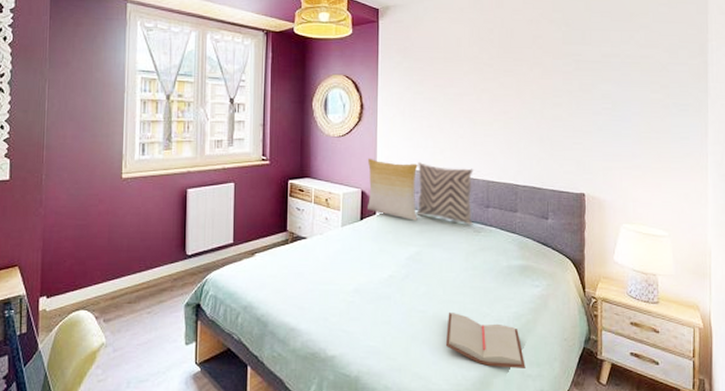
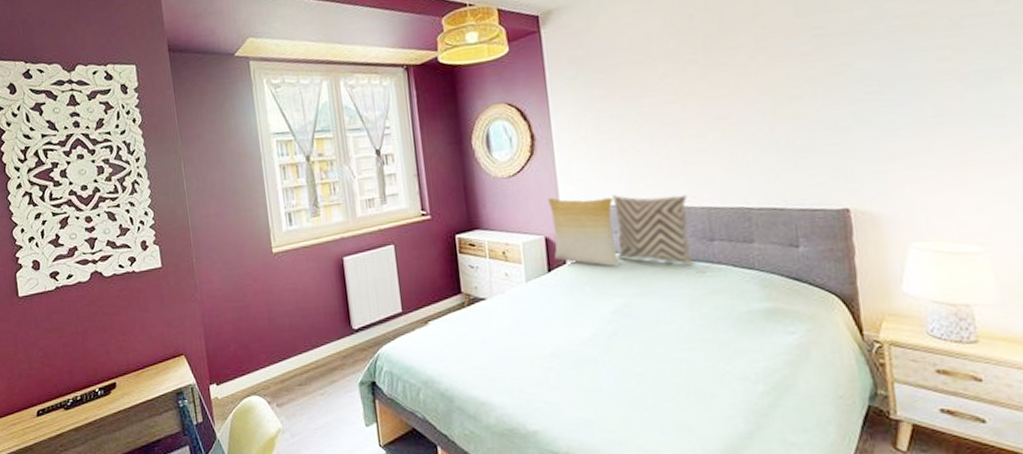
paperback book: present [445,311,526,368] -> none [674,371,787,436]

